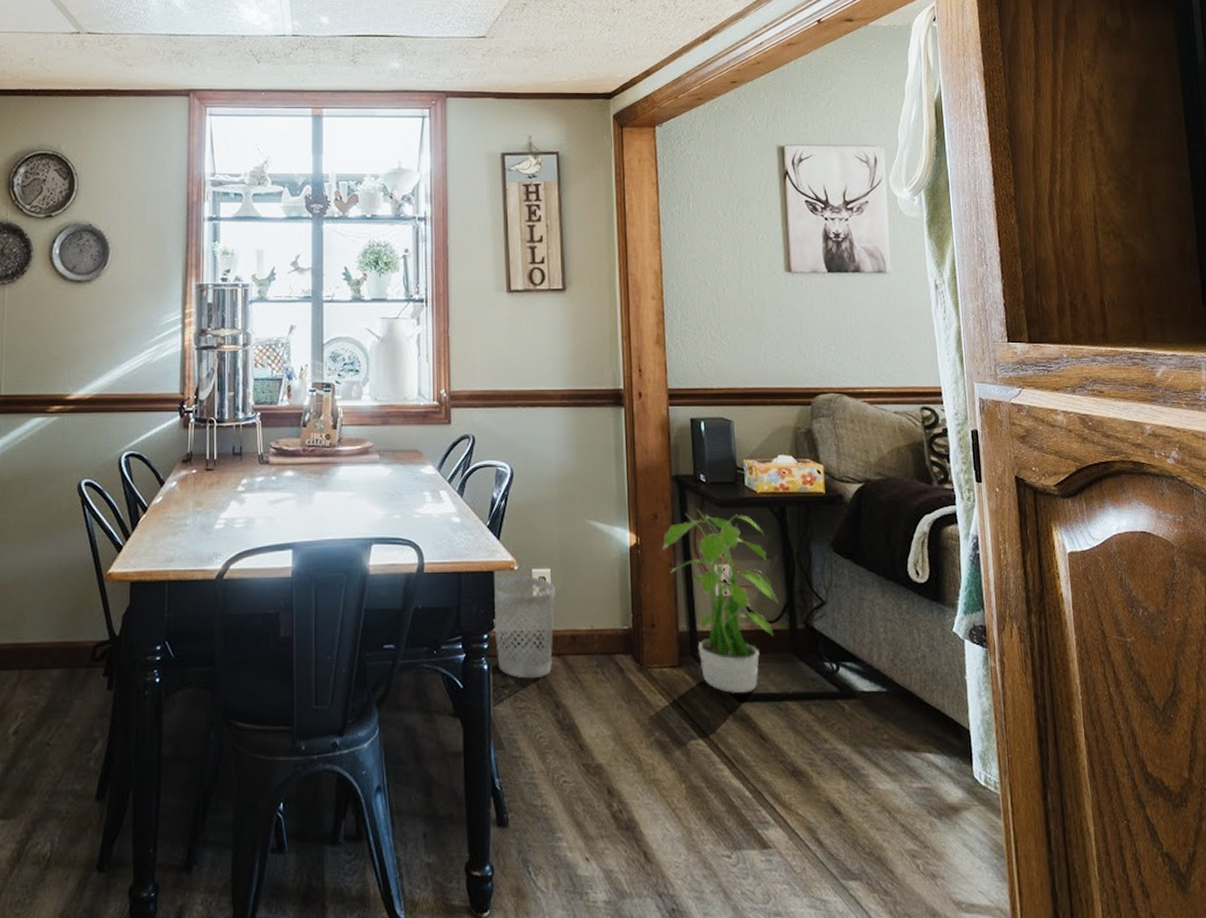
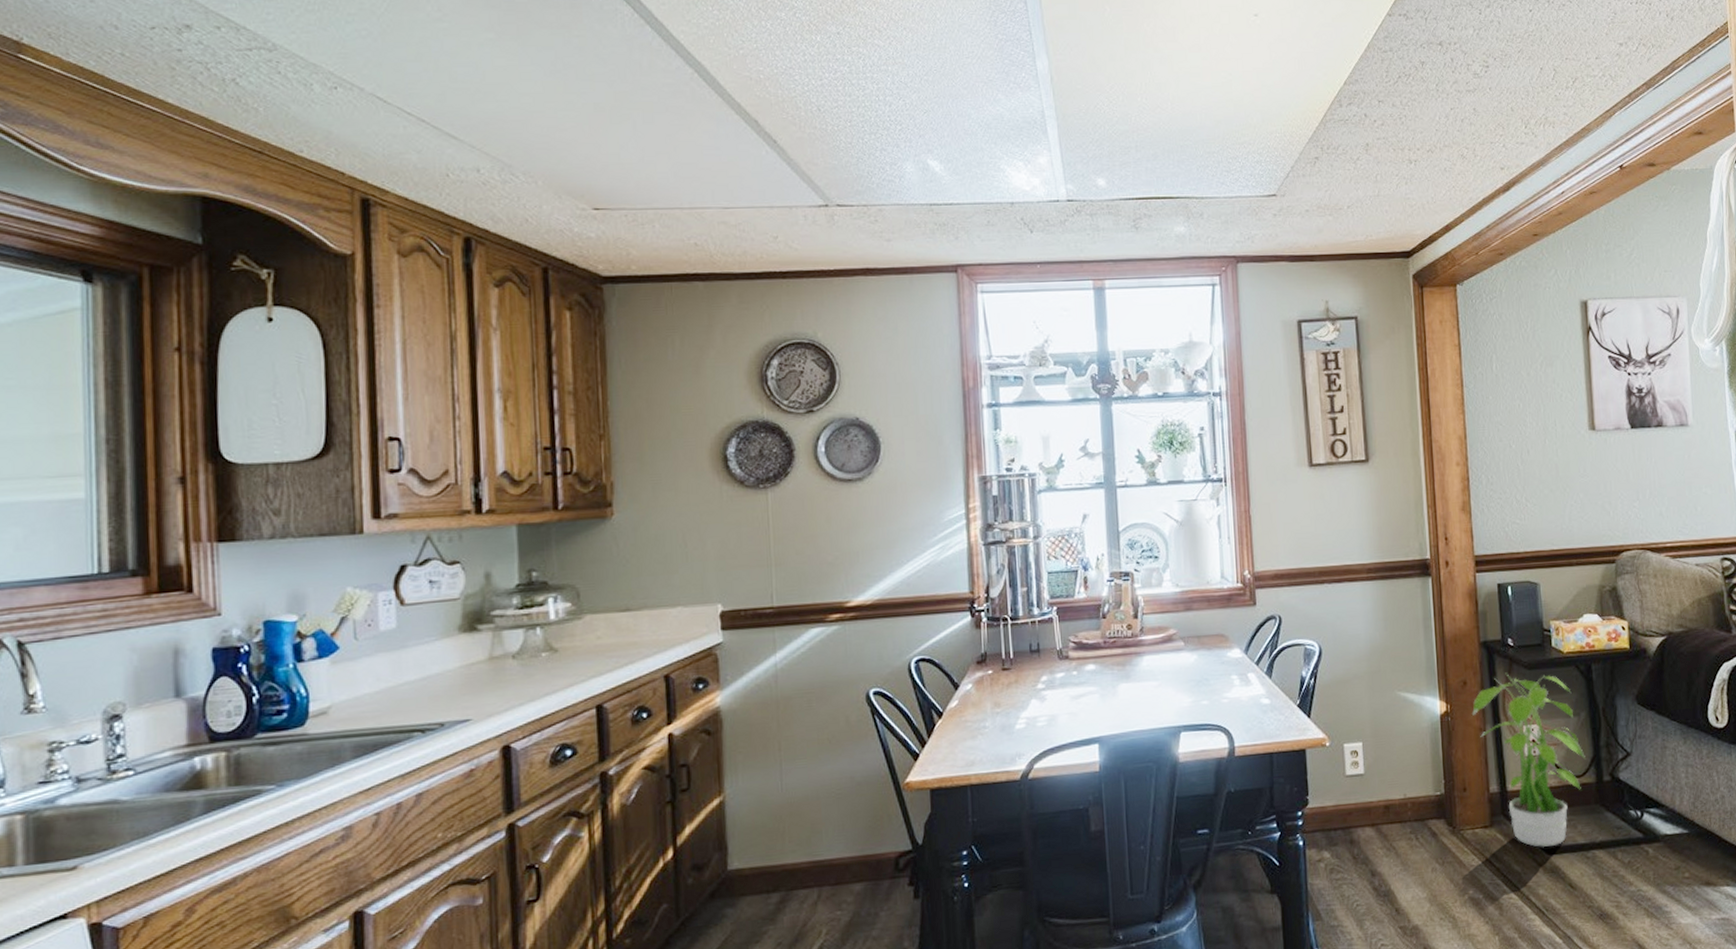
wastebasket: present [494,575,555,679] -> none [1307,751,1368,851]

